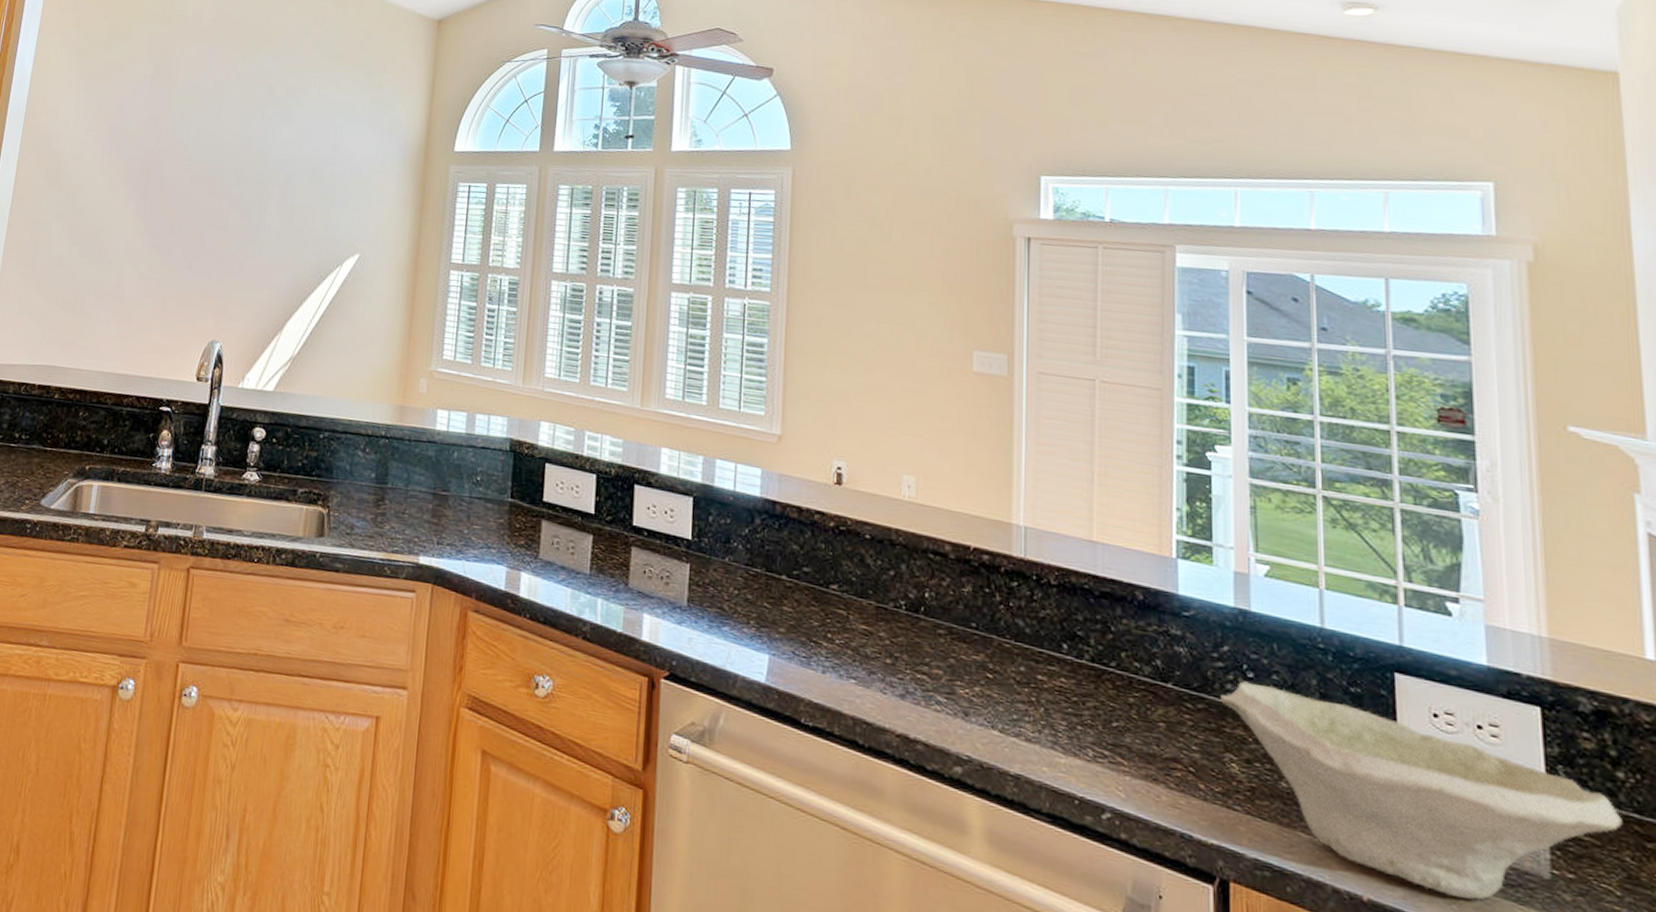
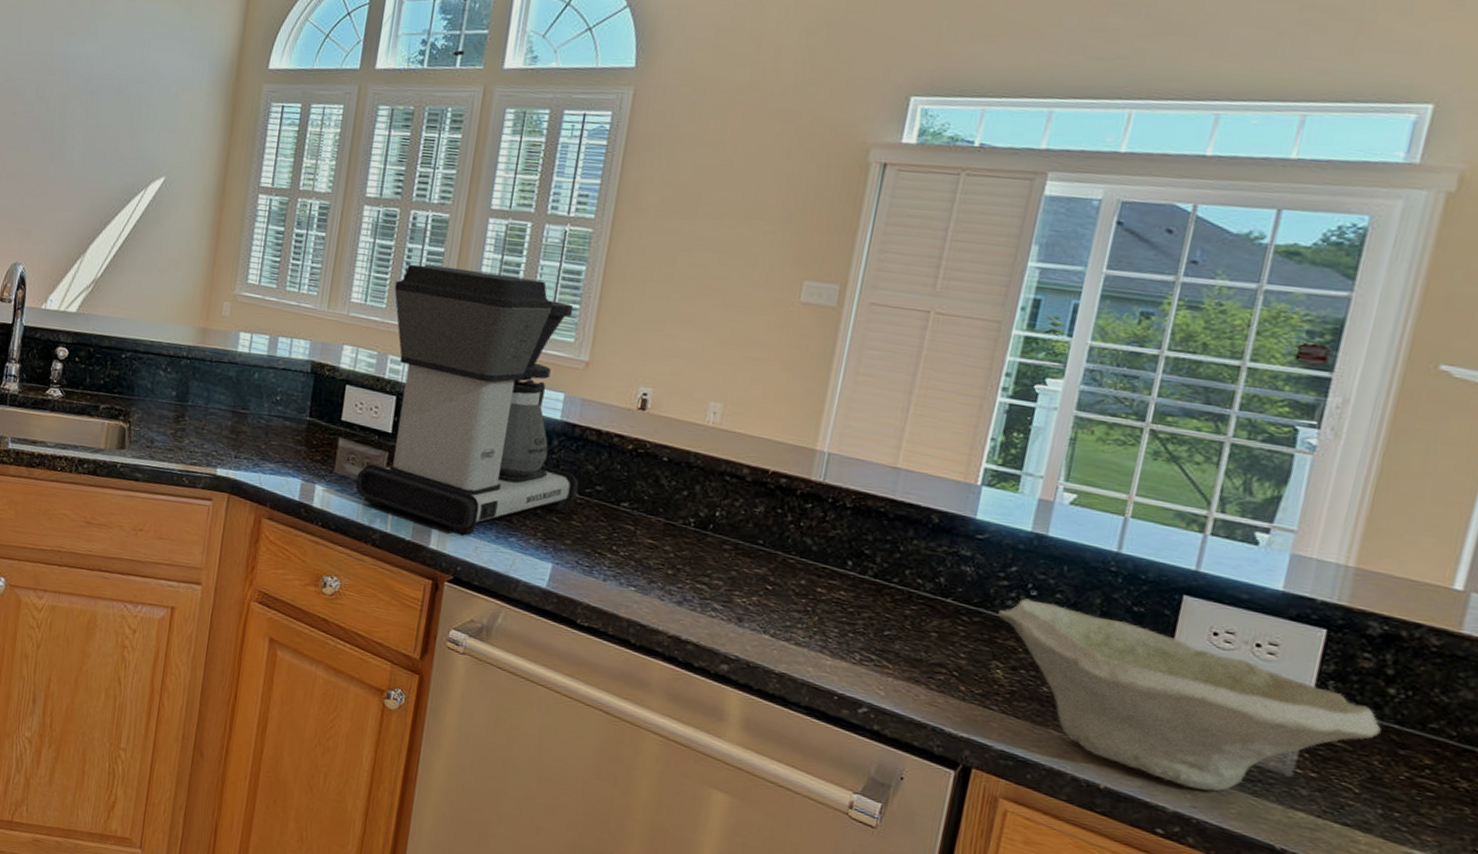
coffee maker: none [562,338,786,626] -> present [355,264,579,536]

